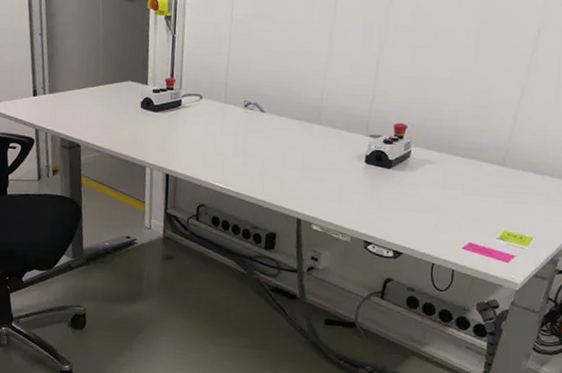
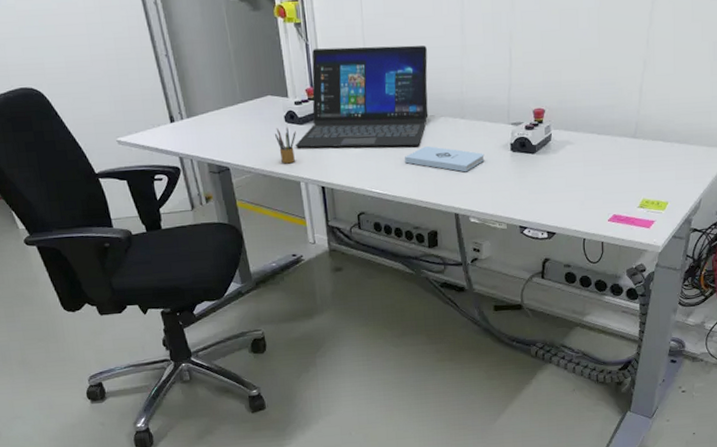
pencil box: none [128,112,150,148] -> present [274,126,296,164]
laptop: none [146,42,292,146] -> present [295,45,429,148]
notepad: none [253,148,337,179] -> present [405,146,485,172]

